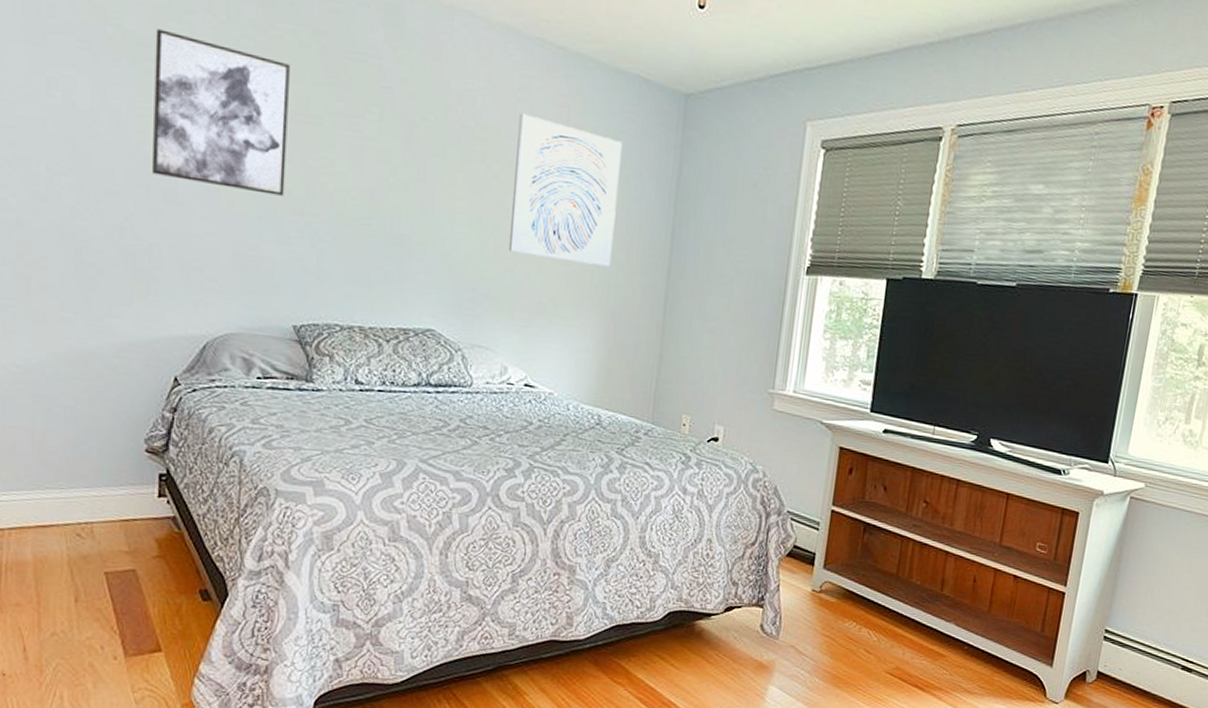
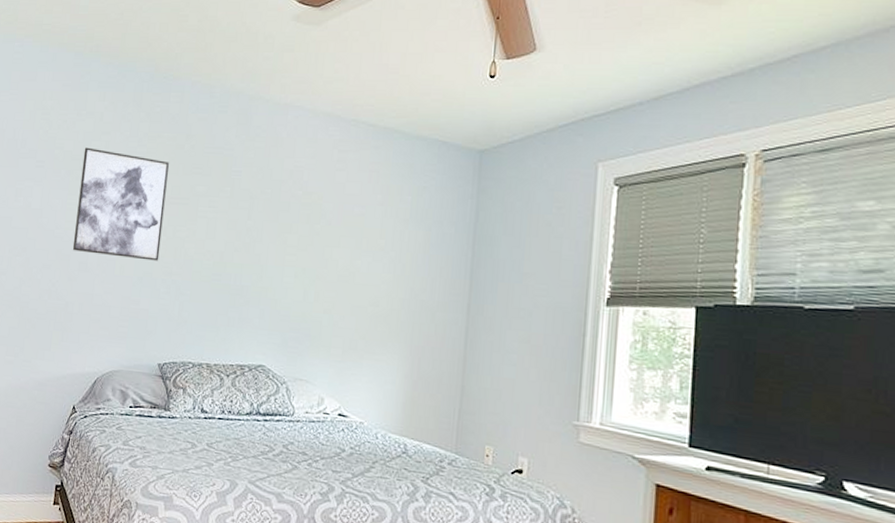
wall art: present [508,113,622,267] -> none [326,181,424,306]

